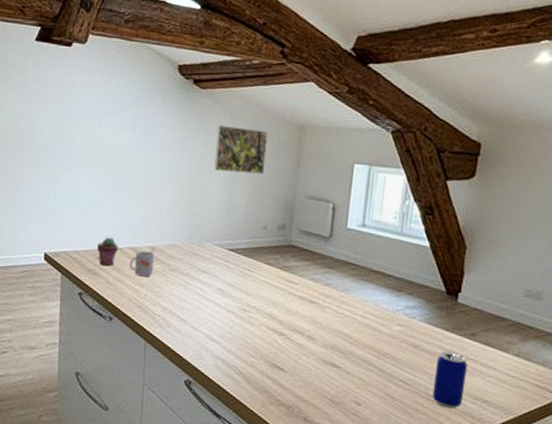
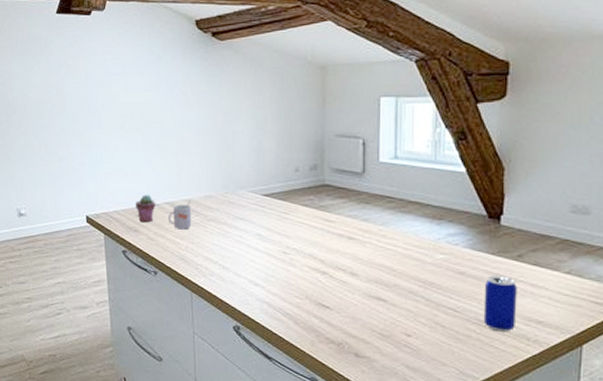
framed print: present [214,125,268,175] -> none [240,74,291,119]

